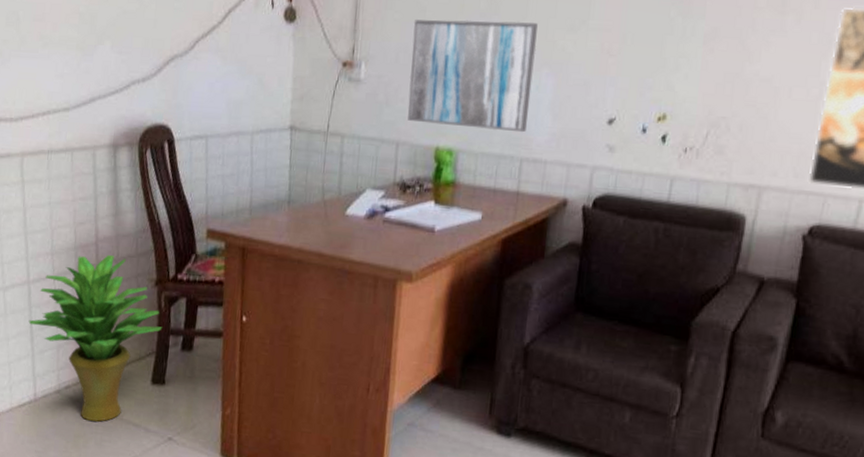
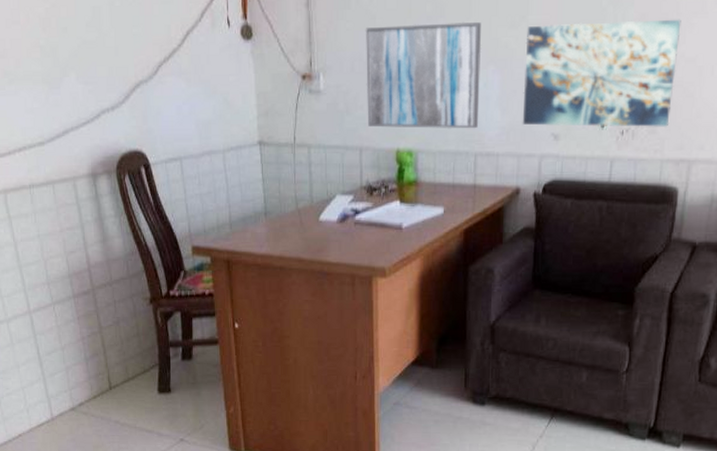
potted plant: present [28,255,163,422] -> none [35,279,162,432]
wall art: none [575,31,757,148] -> present [522,19,681,127]

